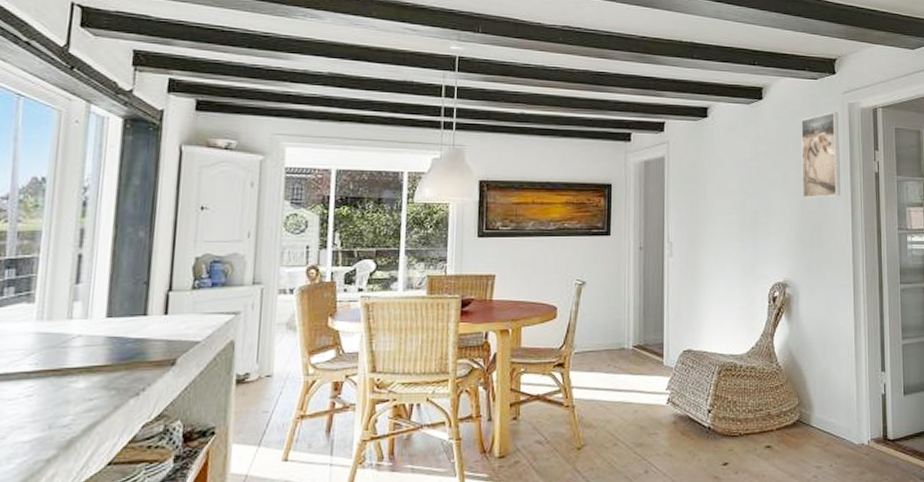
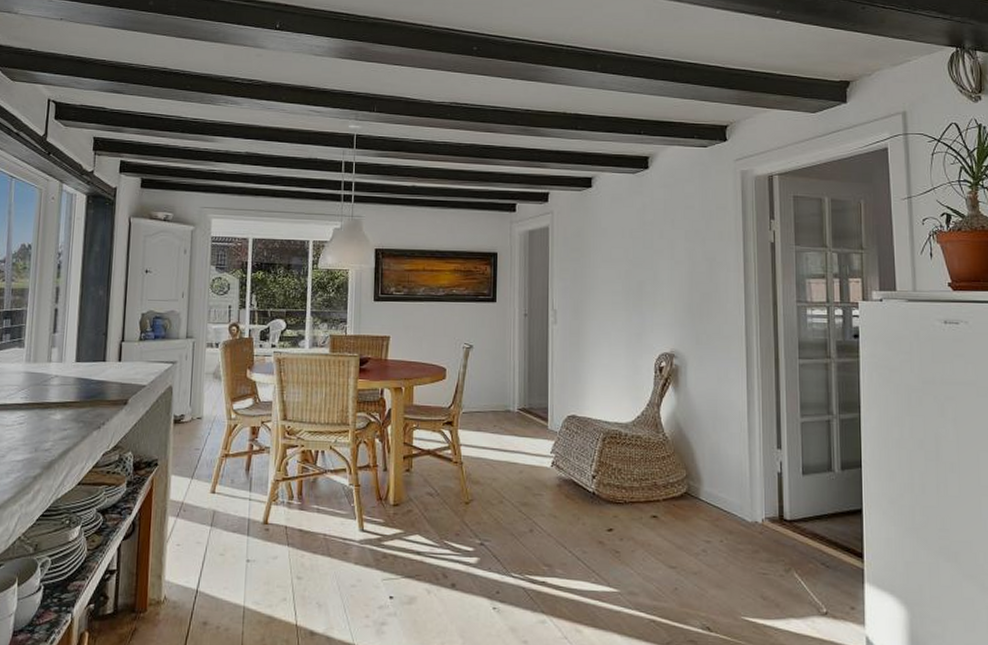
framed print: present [801,111,840,199] -> none [690,180,732,269]

